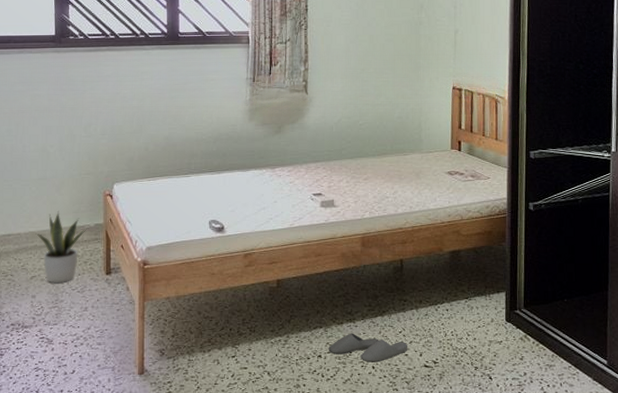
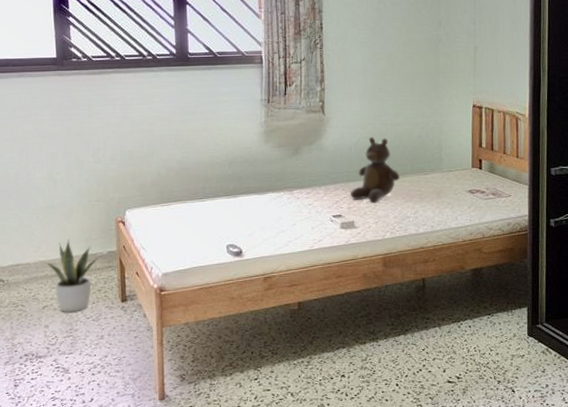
slippers: present [328,333,408,362] -> none [351,352,432,380]
teddy bear: none [330,117,379,182] -> present [350,137,400,203]

